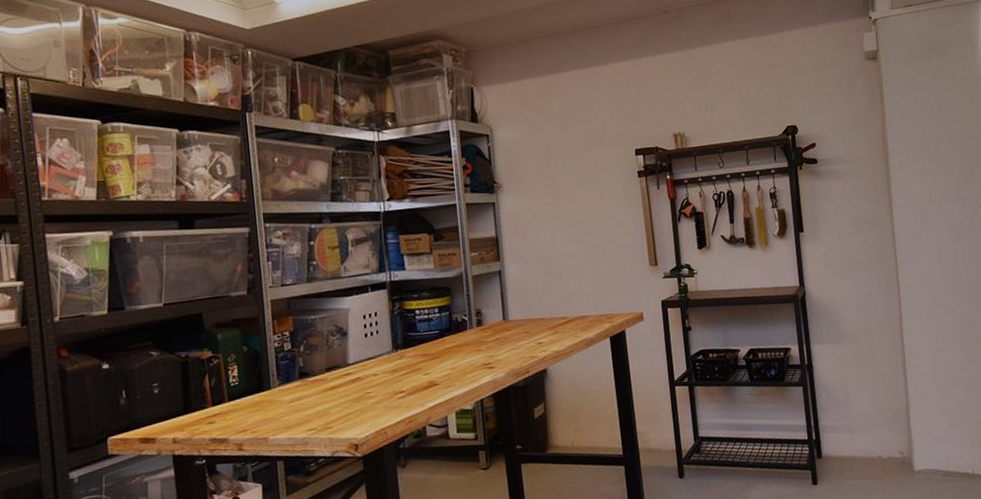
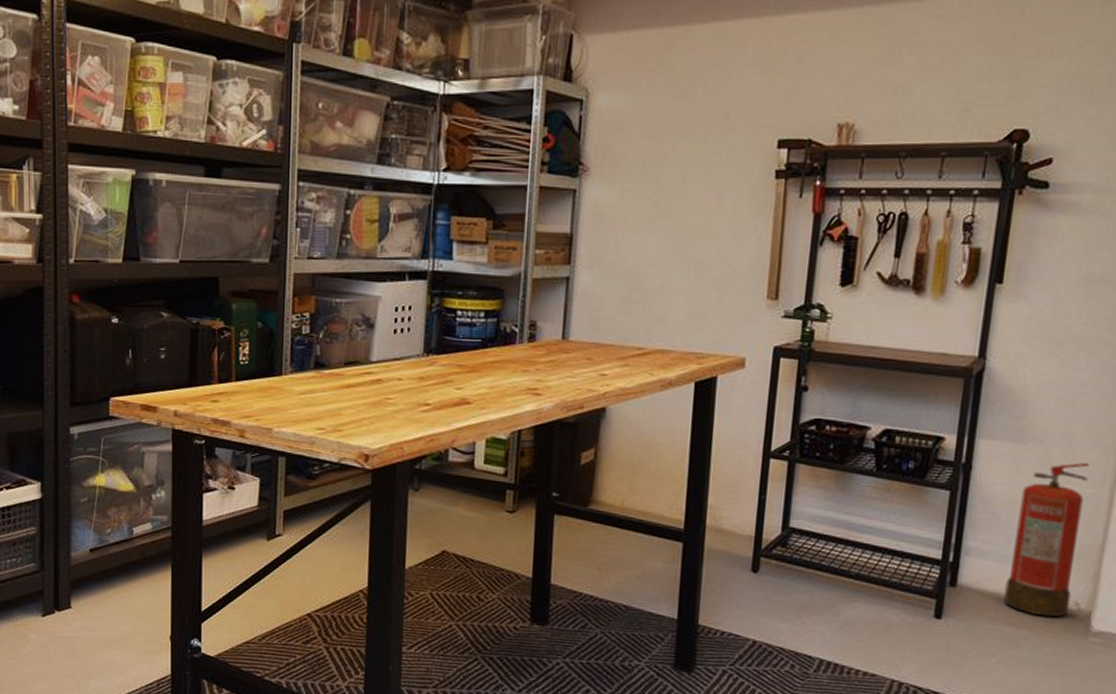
fire extinguisher: none [848,349,898,467] -> present [1003,463,1089,618]

